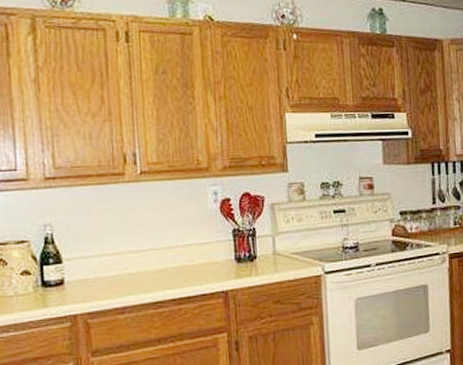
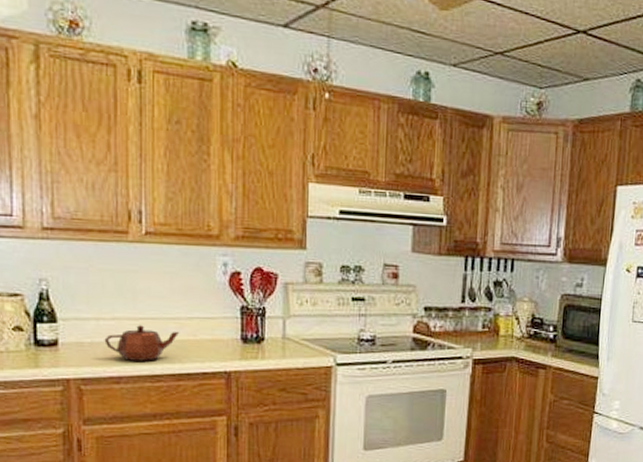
teapot: none [107,257,178,291] -> present [104,325,180,361]

